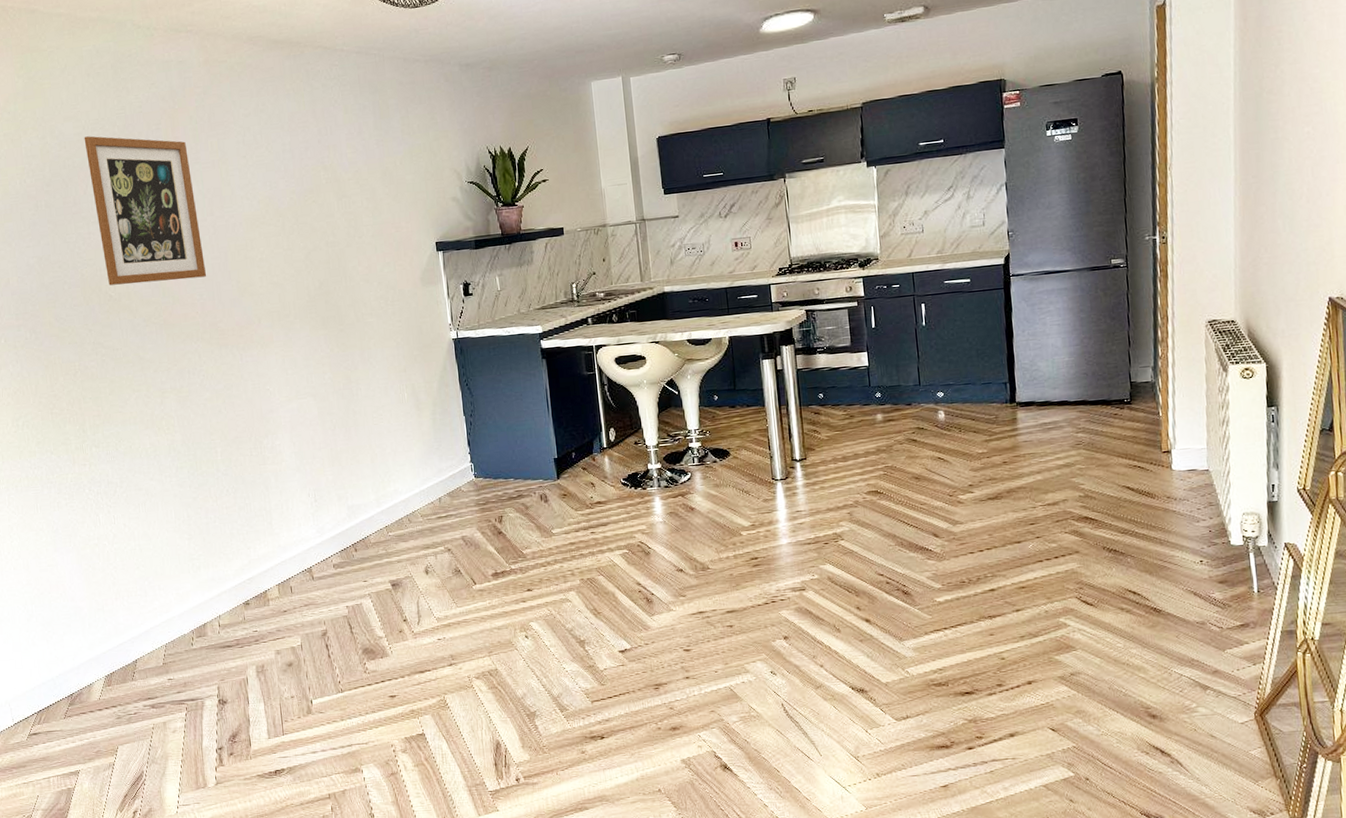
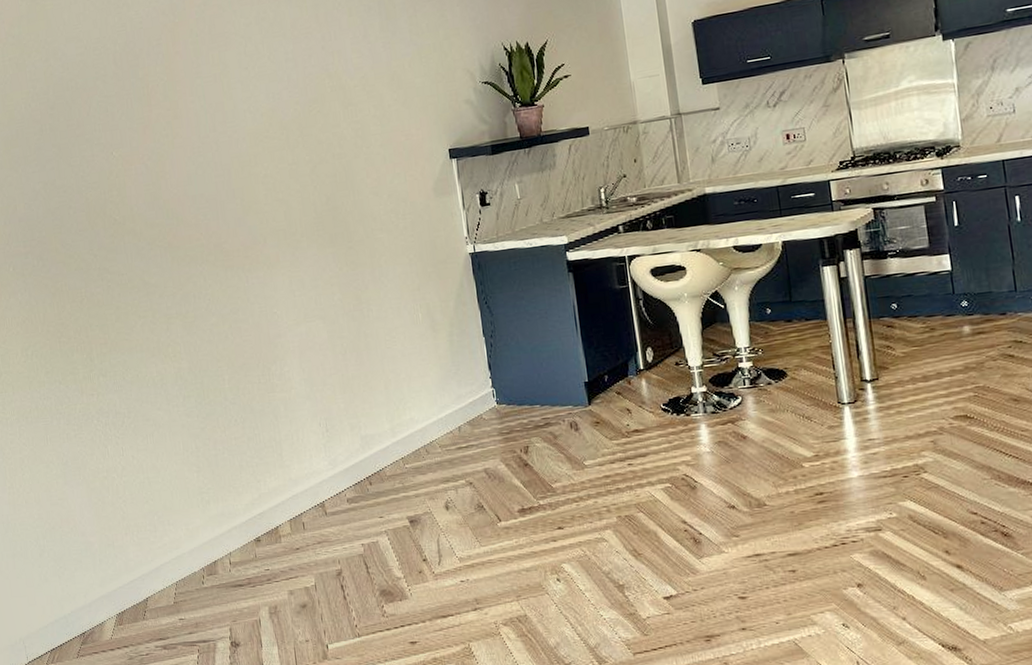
wall art: present [84,136,207,286] -> none [86,55,211,209]

